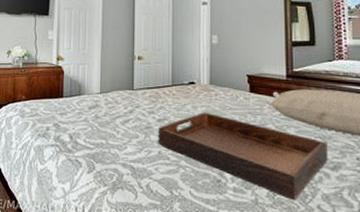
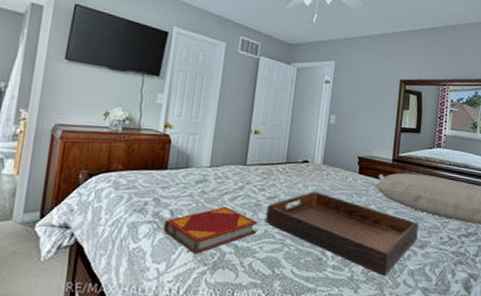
hardback book: none [65,130,151,175] -> present [164,207,258,254]

